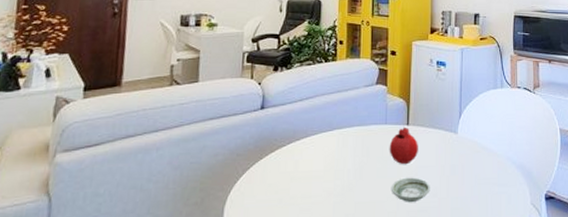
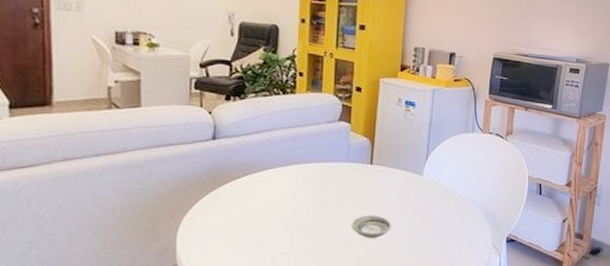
fruit: present [389,126,418,165] -> none [350,165,381,203]

